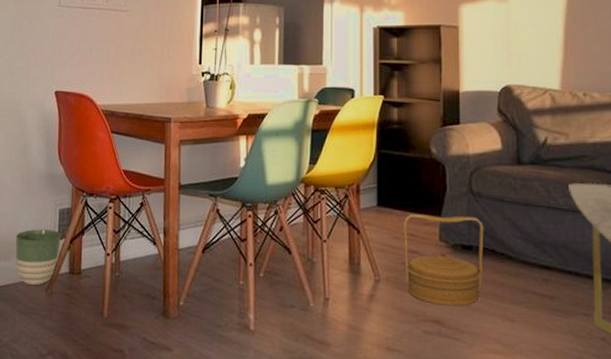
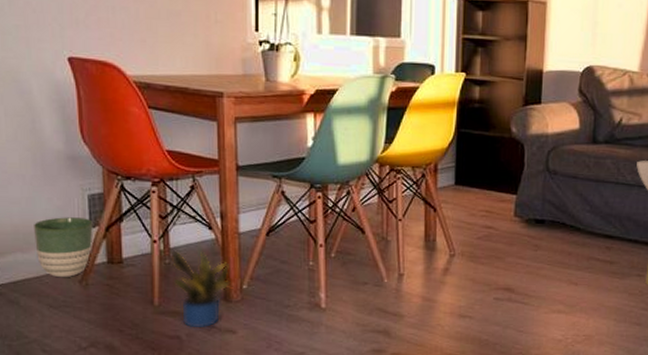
potted plant: none [119,262,169,344] -> present [169,249,231,329]
basket: present [404,213,484,307] -> none [479,191,557,275]

